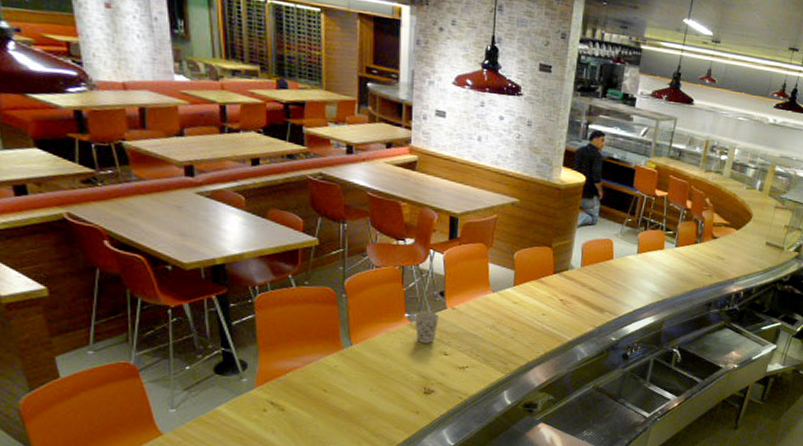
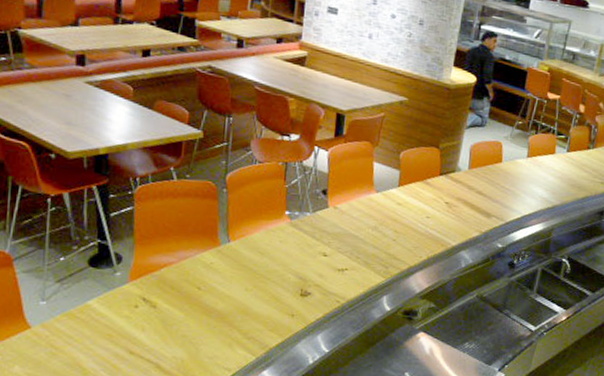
cup: present [414,311,440,343] -> none [295,209,321,243]

